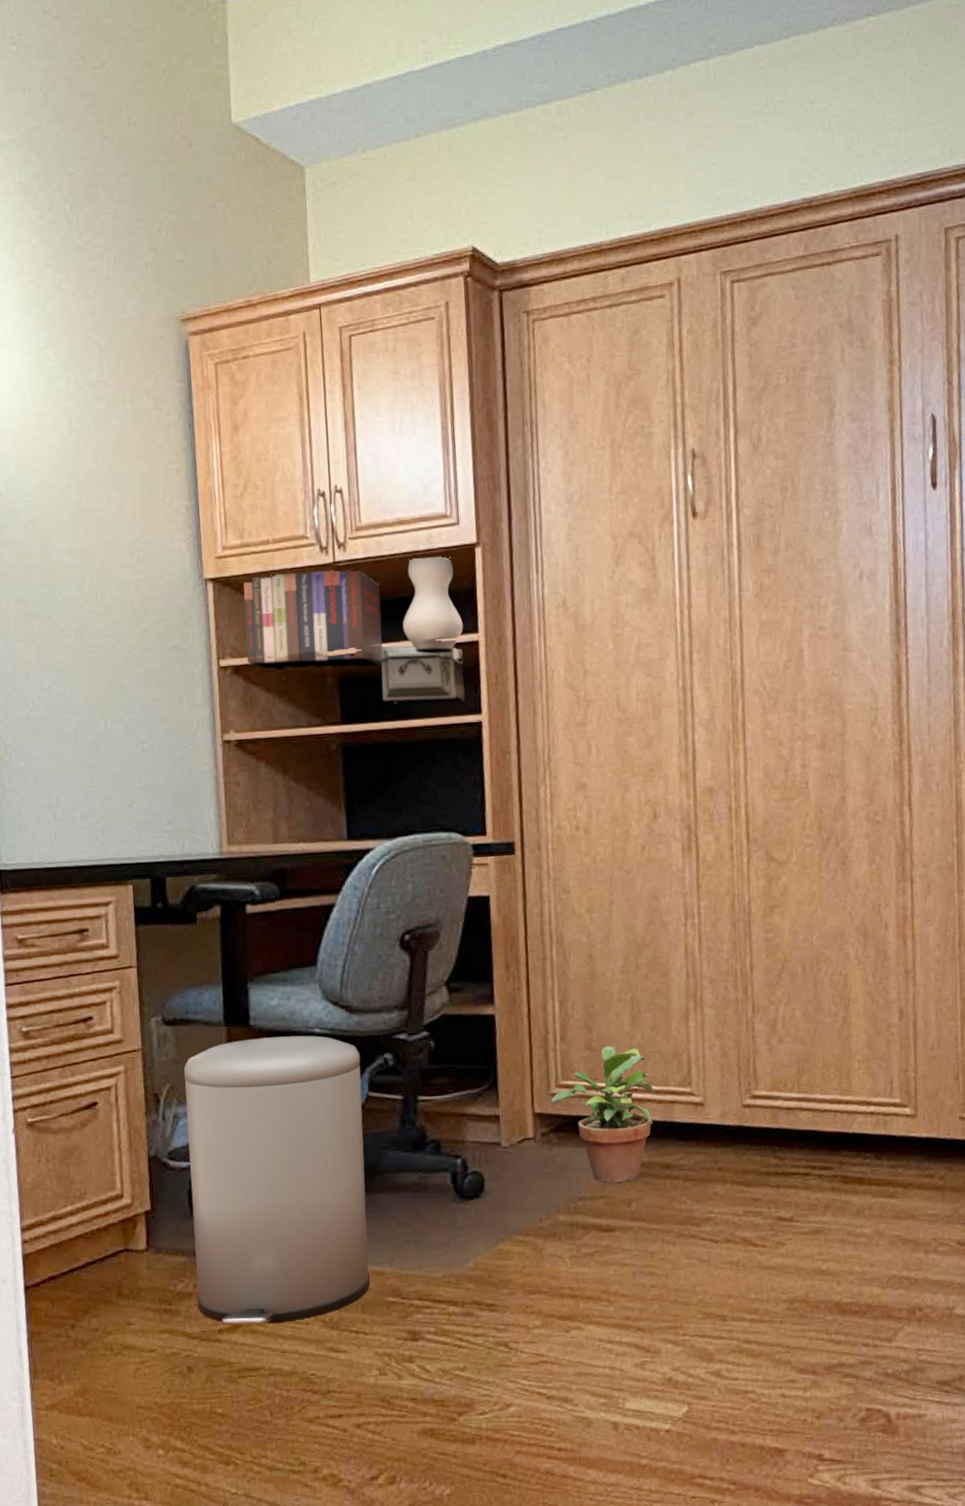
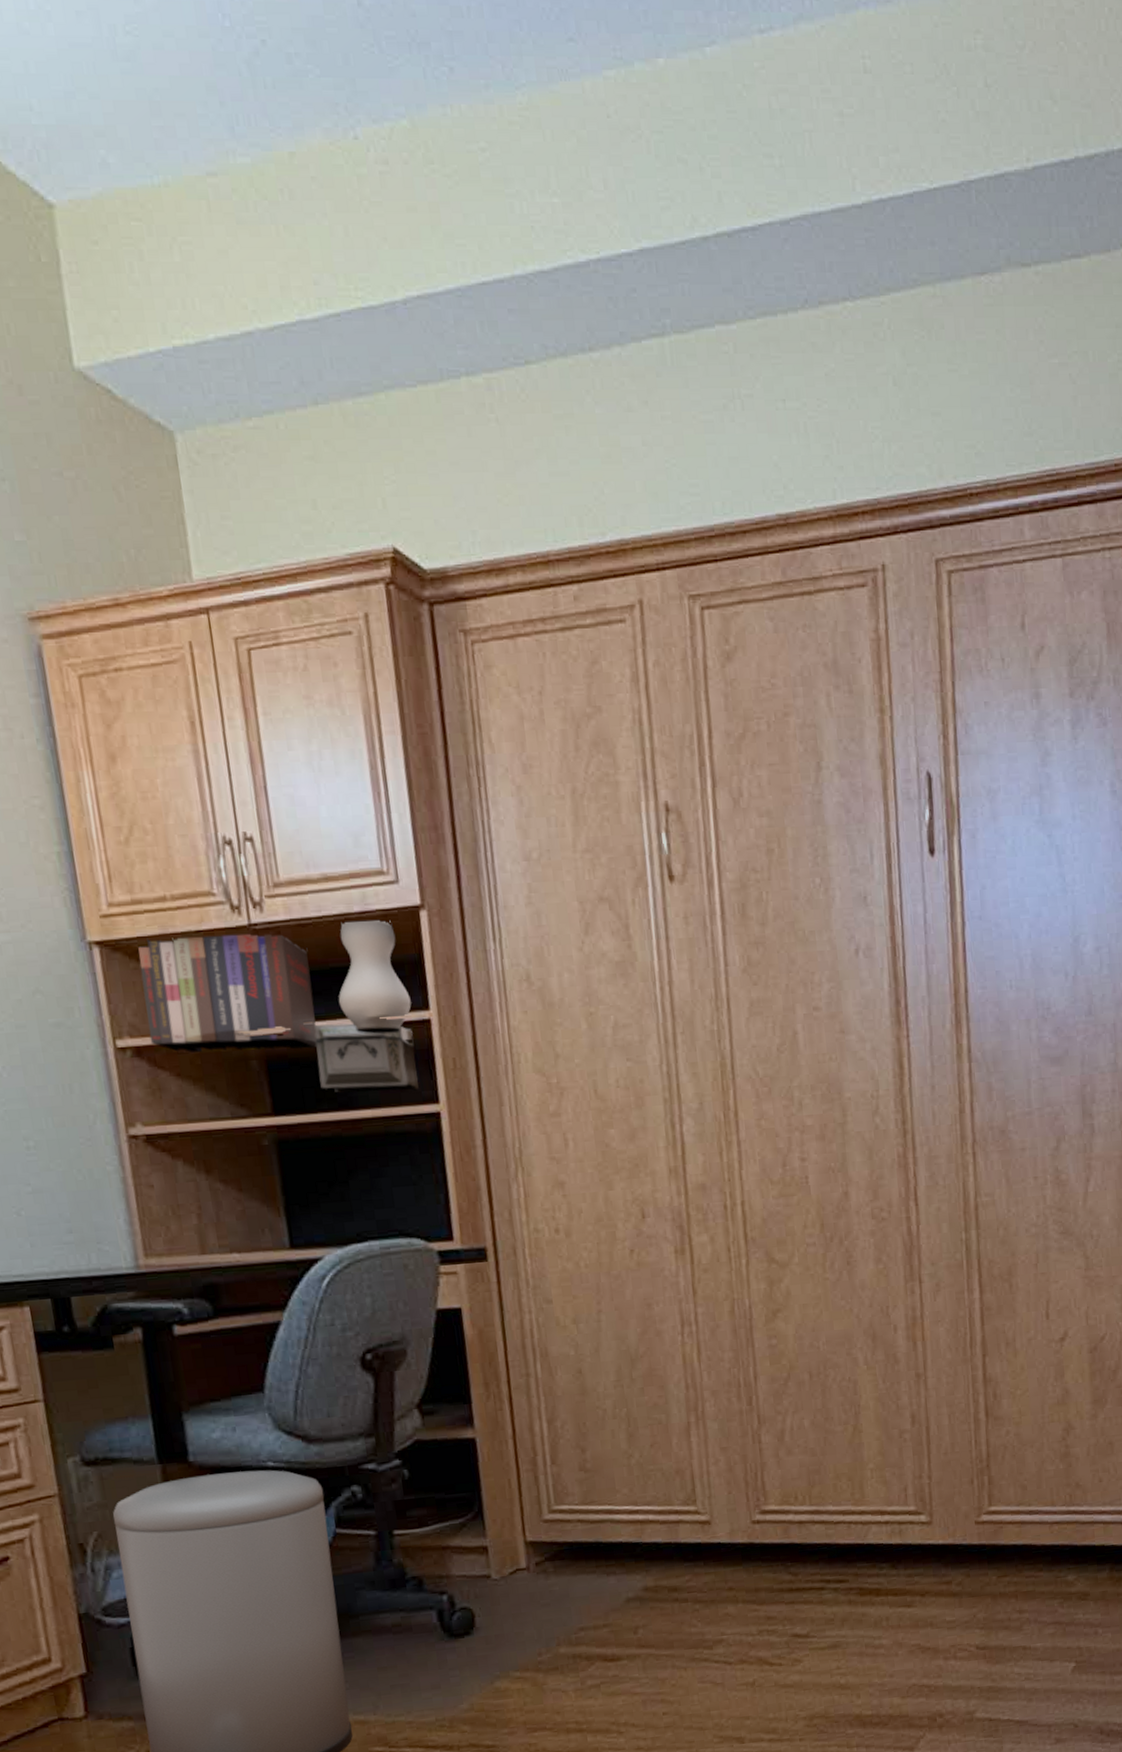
potted plant: present [551,1045,655,1183] -> none [544,1465,657,1611]

